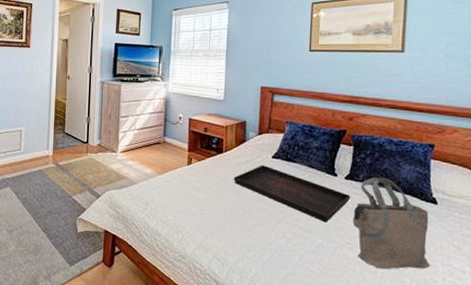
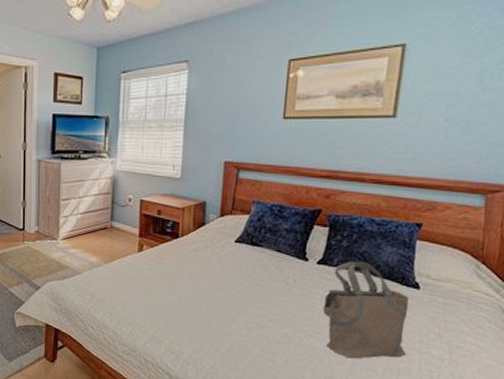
serving tray: present [233,165,351,223] -> none [190,250,323,311]

